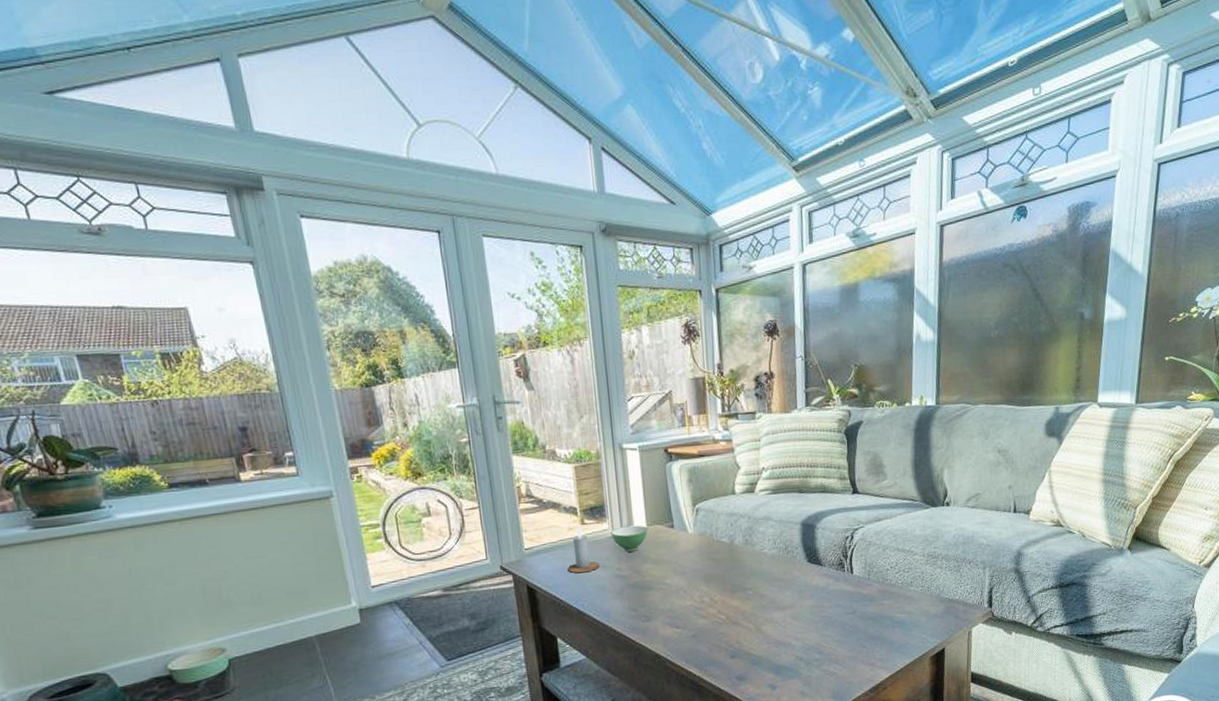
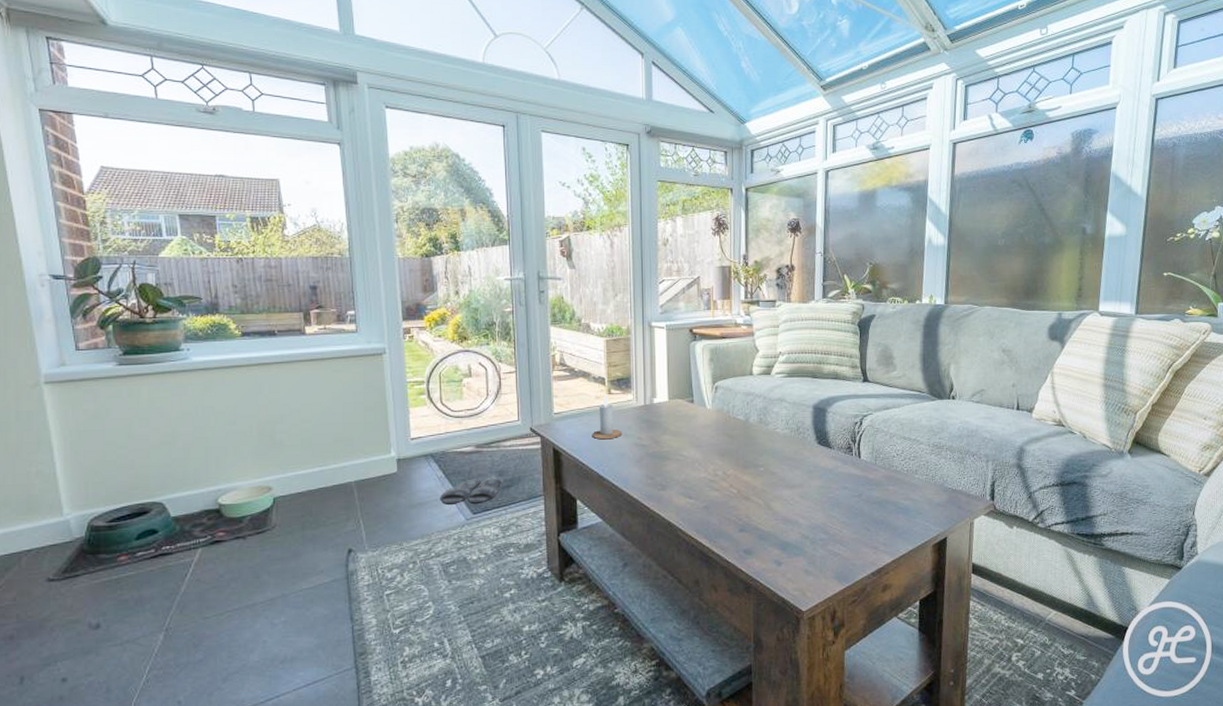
slippers: none [411,621,475,653] -> present [441,478,501,505]
bowl: present [610,525,648,552] -> none [634,398,670,423]

